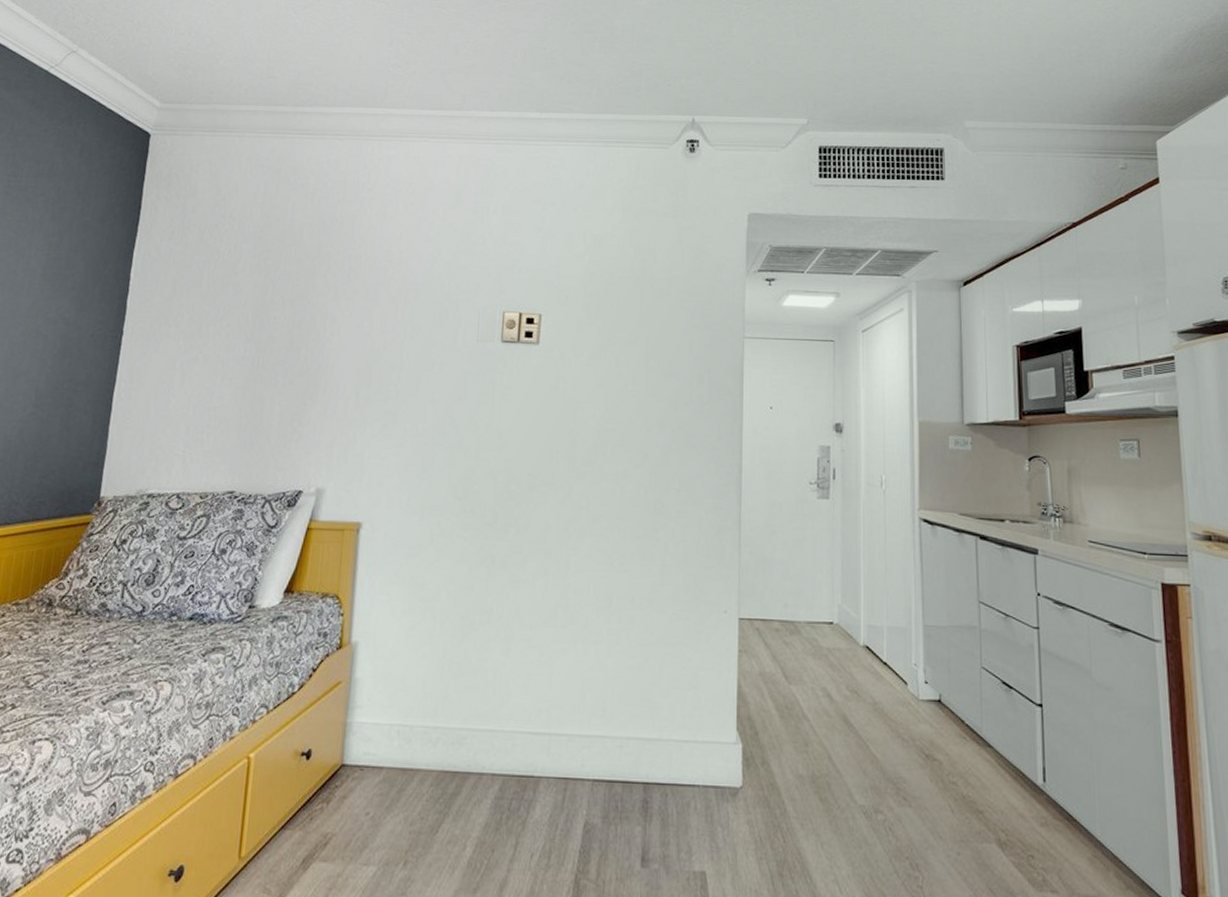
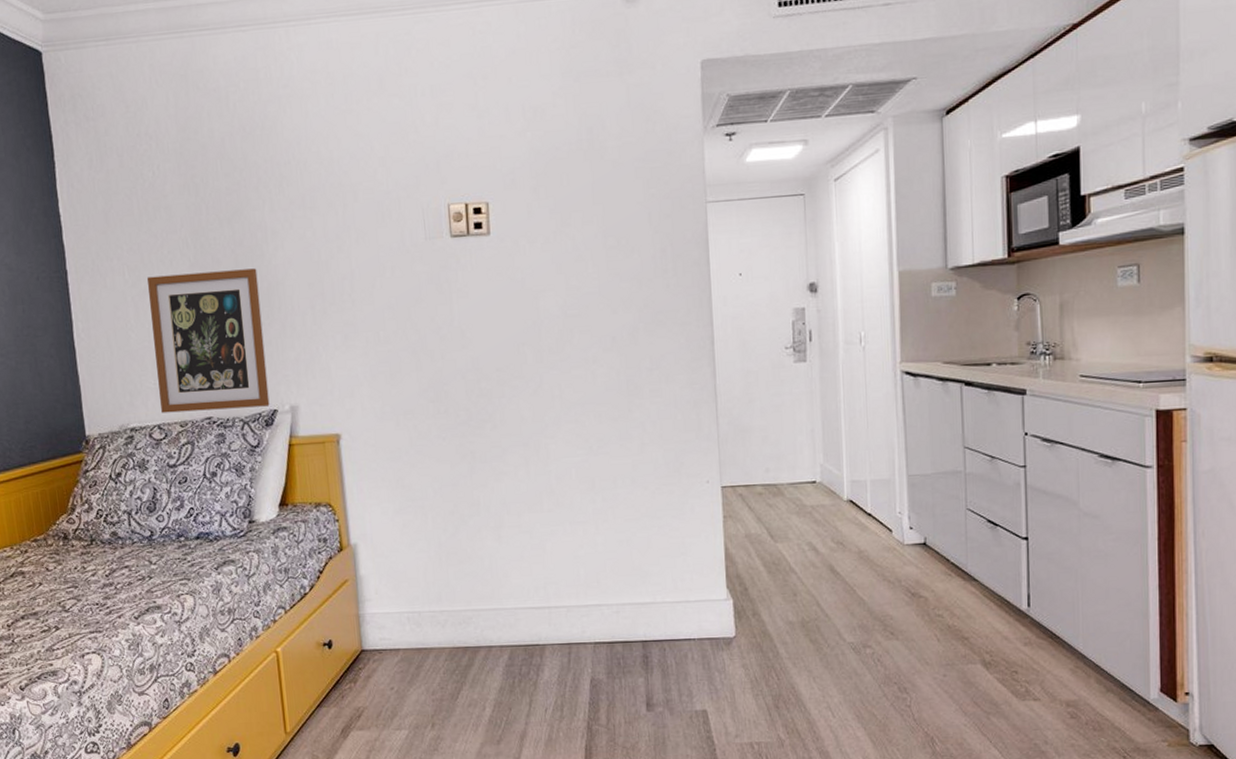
wall art: none [184,346,310,486] -> present [147,268,270,413]

